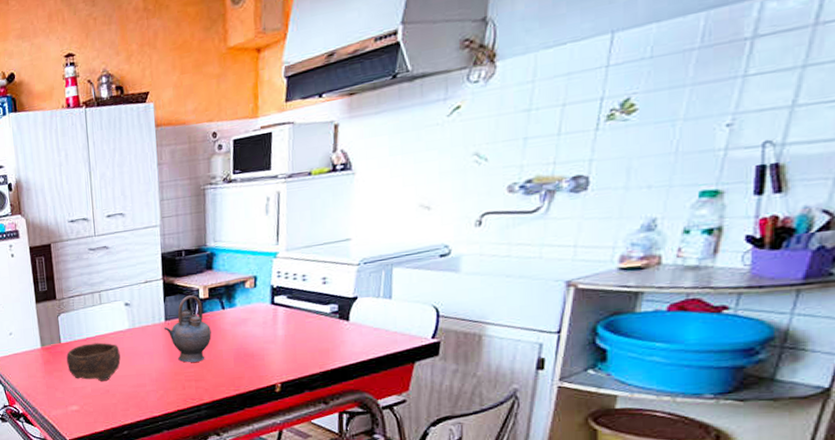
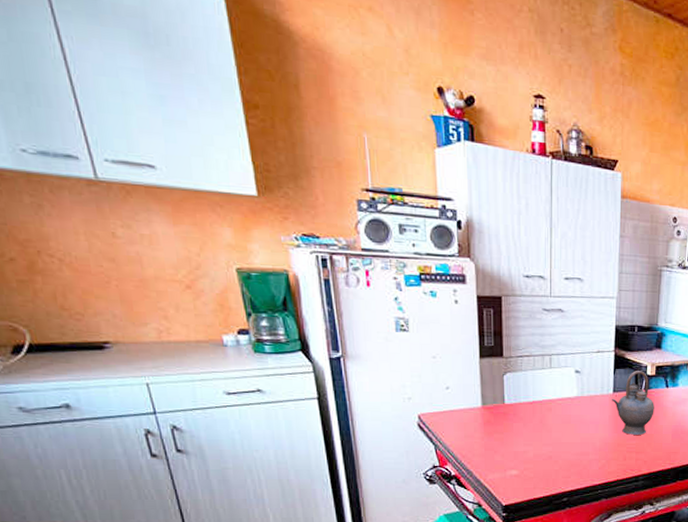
bowl: present [66,342,121,381] -> none [509,407,566,447]

